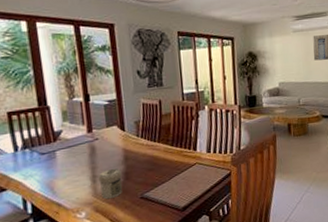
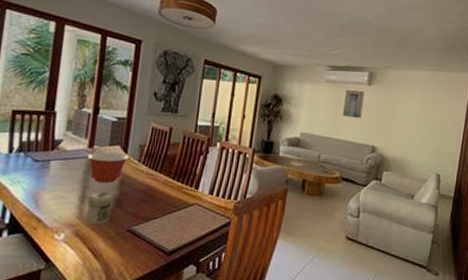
mixing bowl: none [88,131,128,162] -> present [86,151,130,183]

